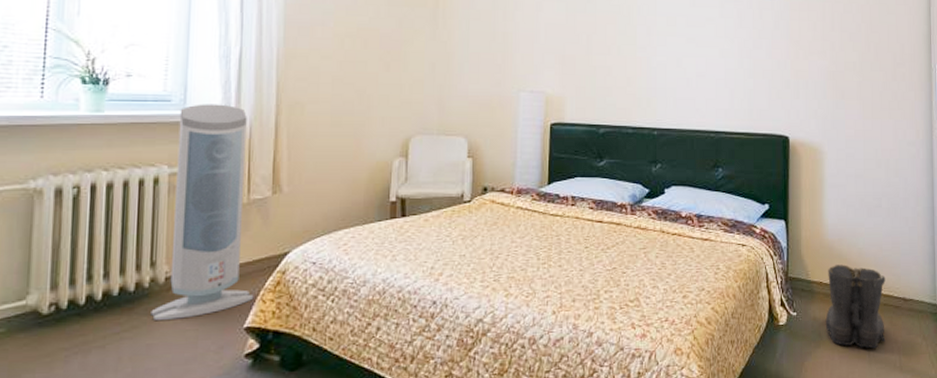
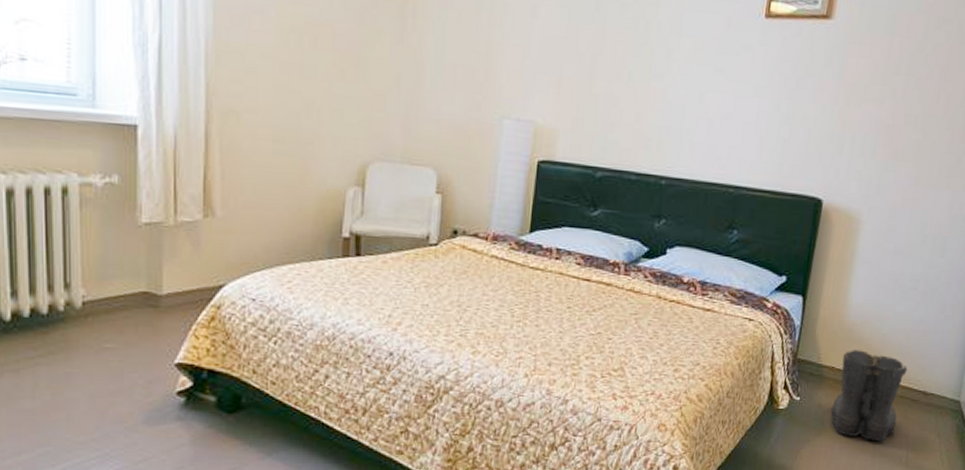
air purifier: present [151,104,254,320] -> none [68,101,185,348]

